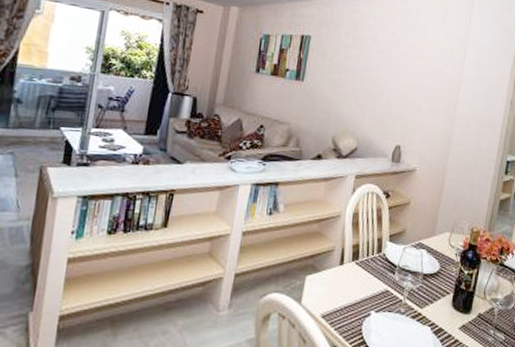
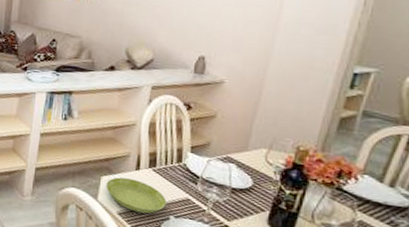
saucer: none [310,275,368,313] -> present [106,177,167,214]

